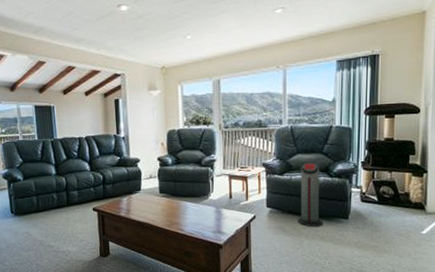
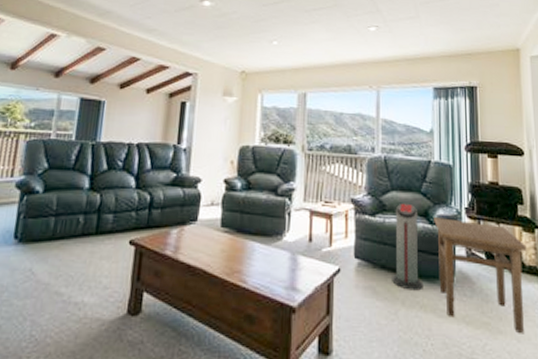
side table: none [334,171,414,252] -> present [434,218,527,334]

